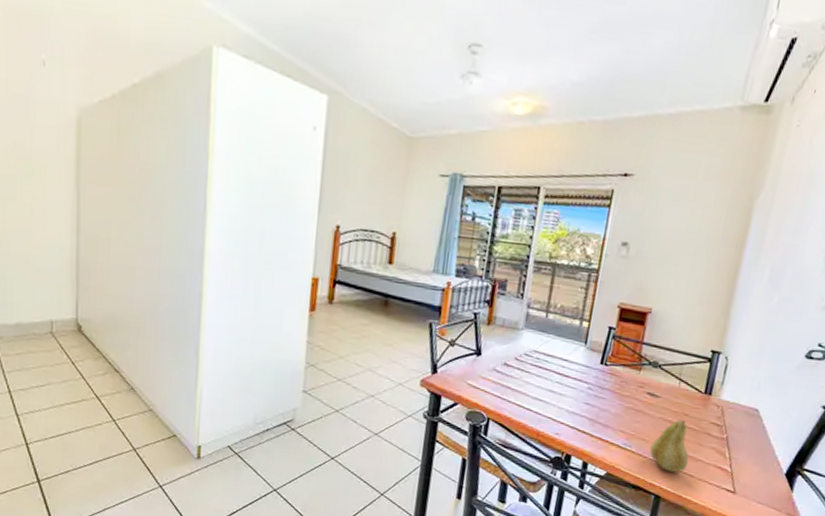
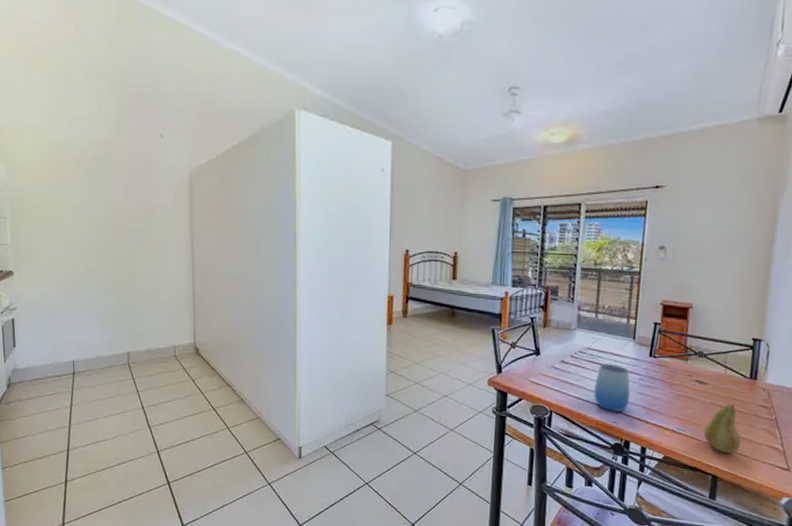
cup: none [536,369,578,423] -> present [594,364,630,412]

